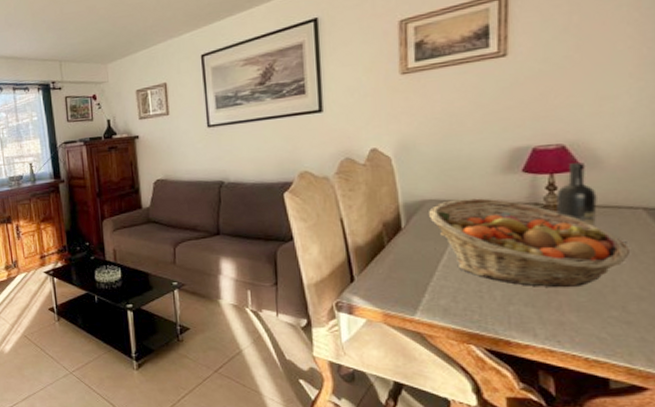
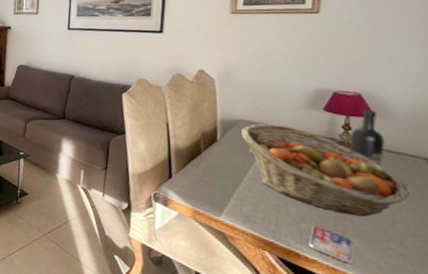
smartphone: none [519,307,571,342] -> present [308,226,353,264]

